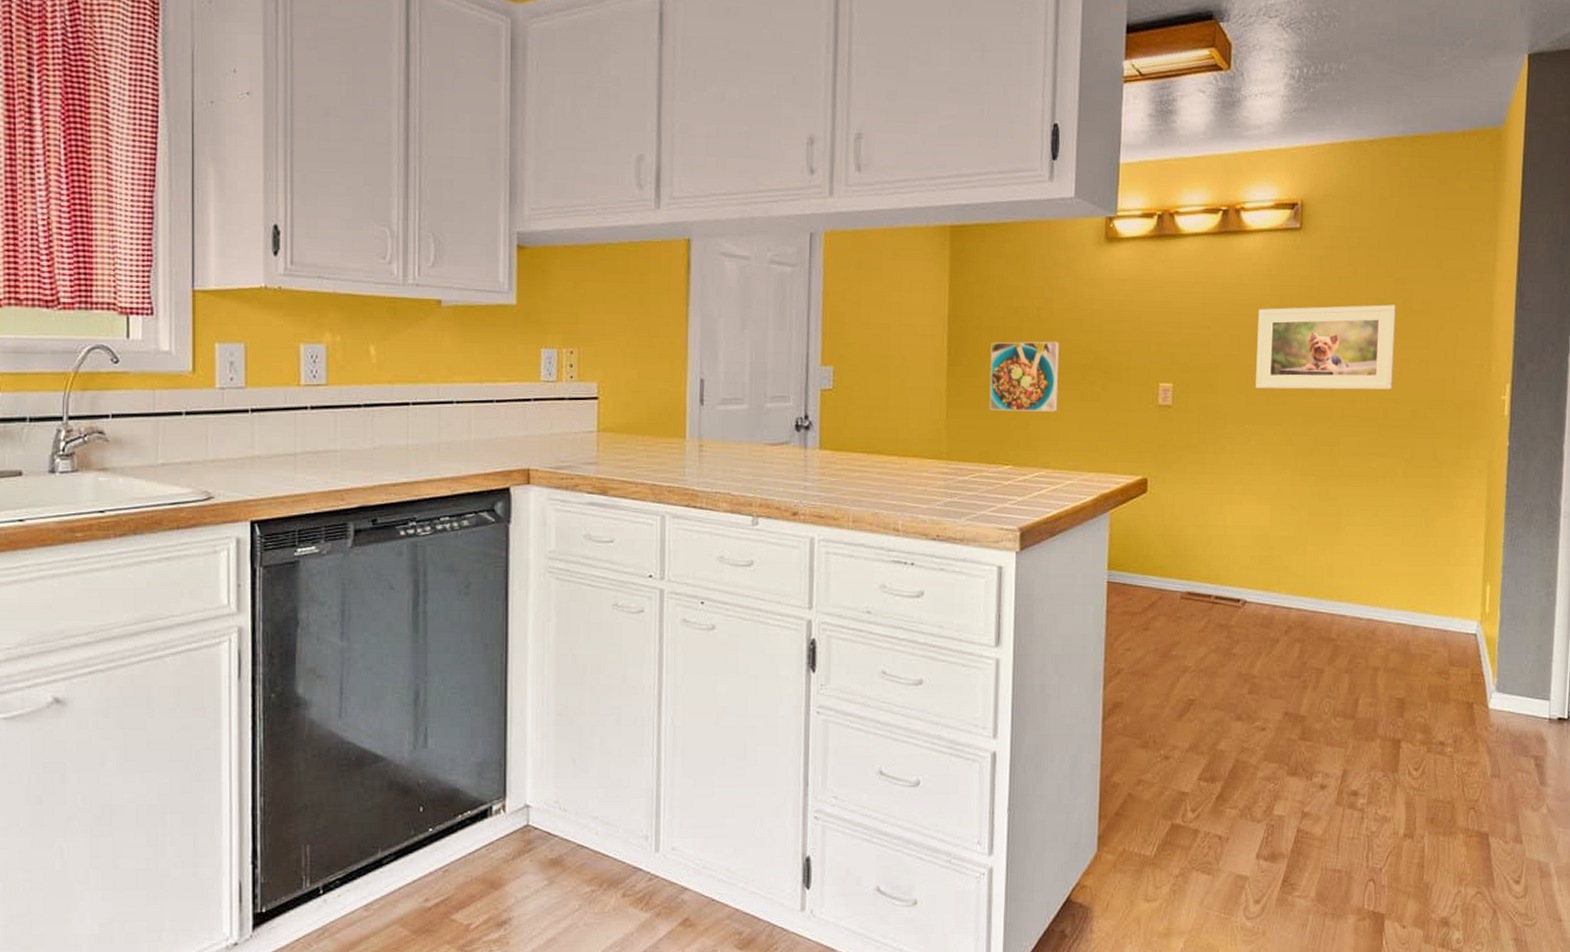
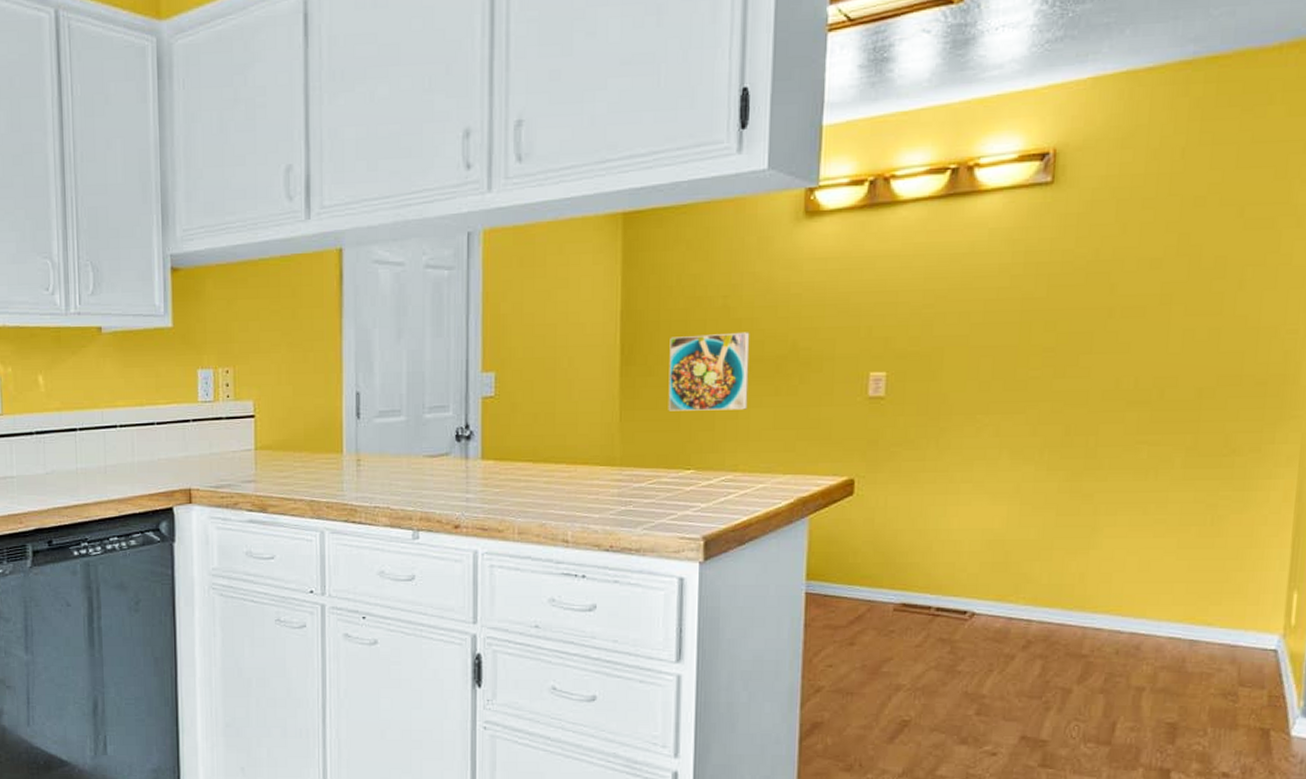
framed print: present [1255,304,1396,390] -> none [990,264,1179,373]

